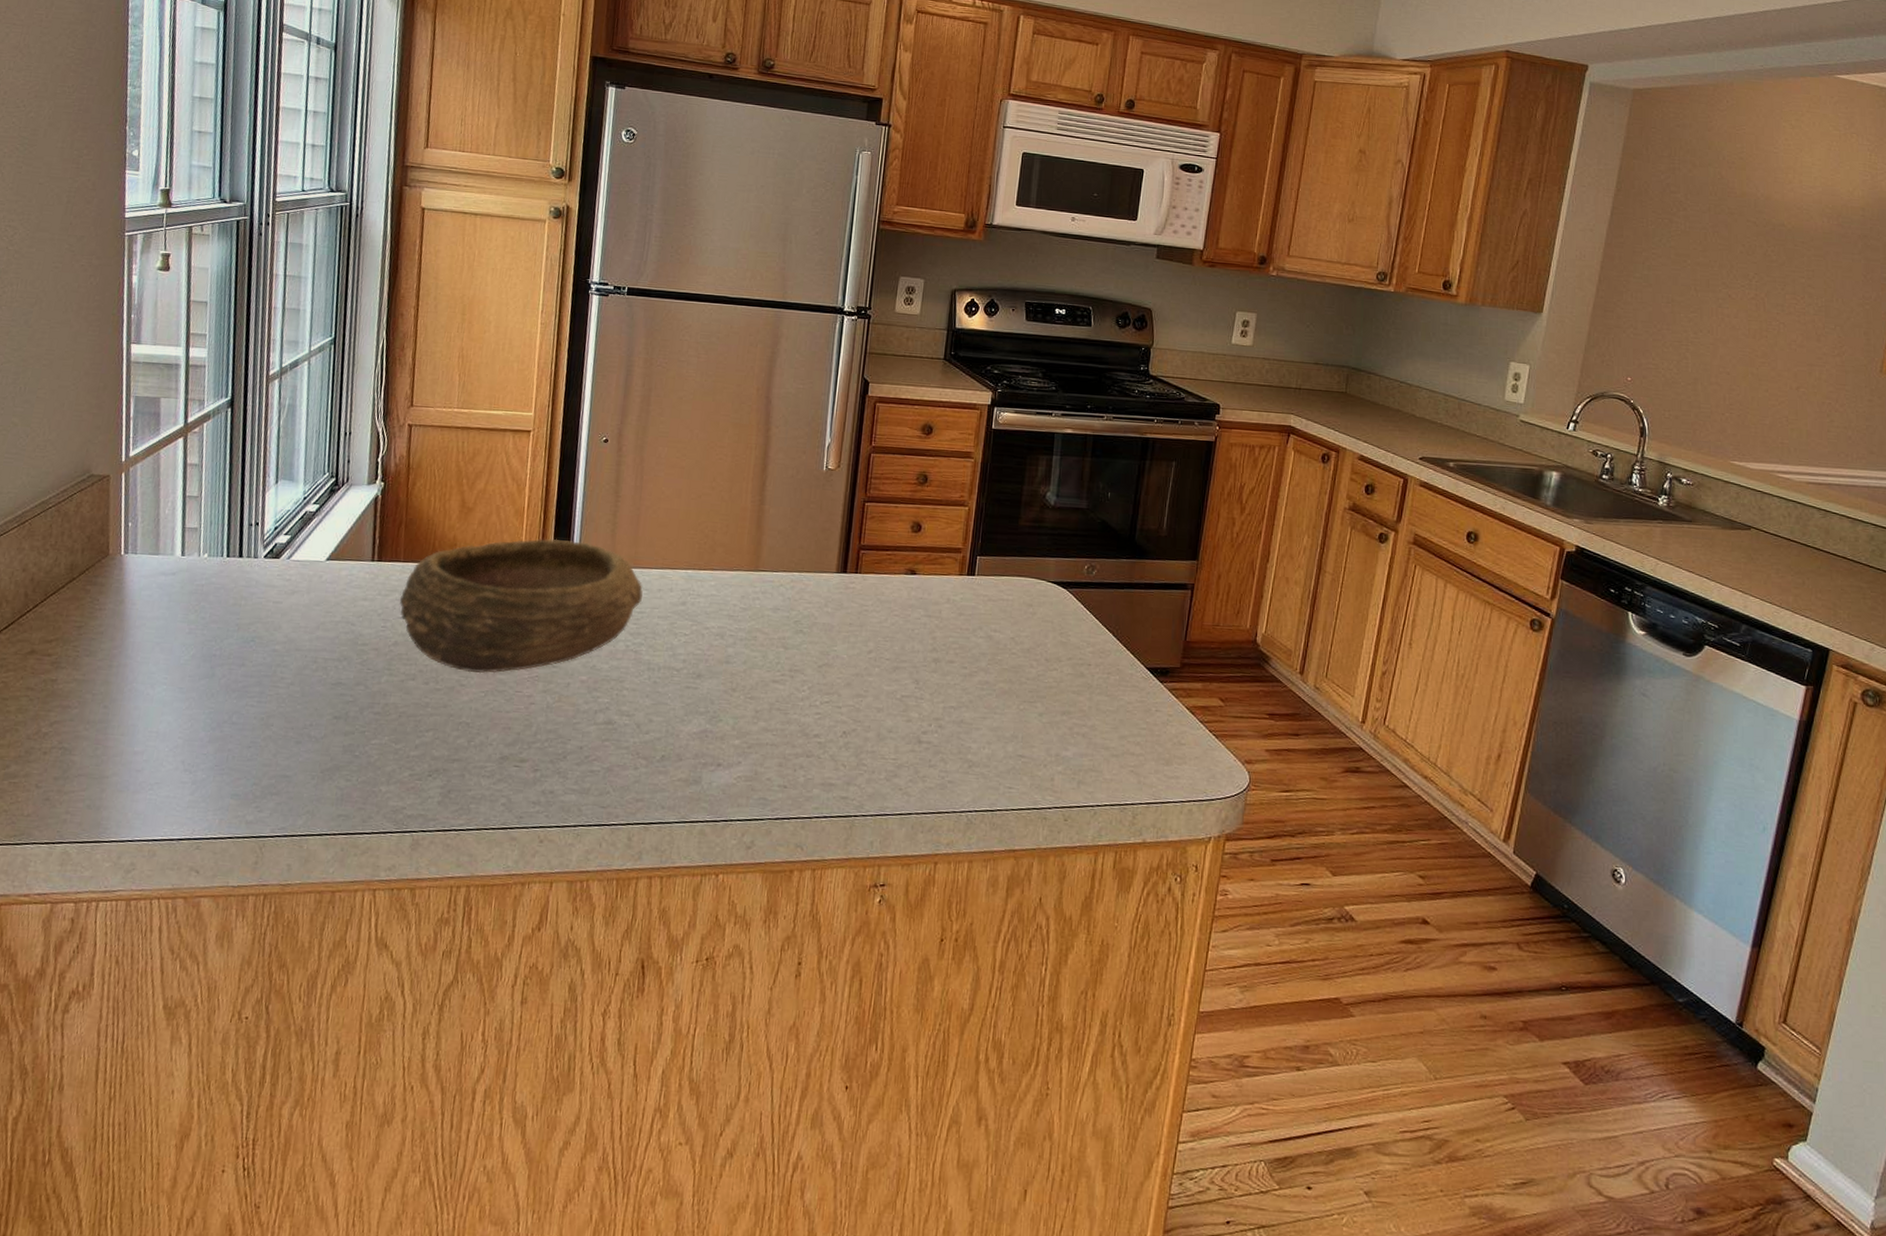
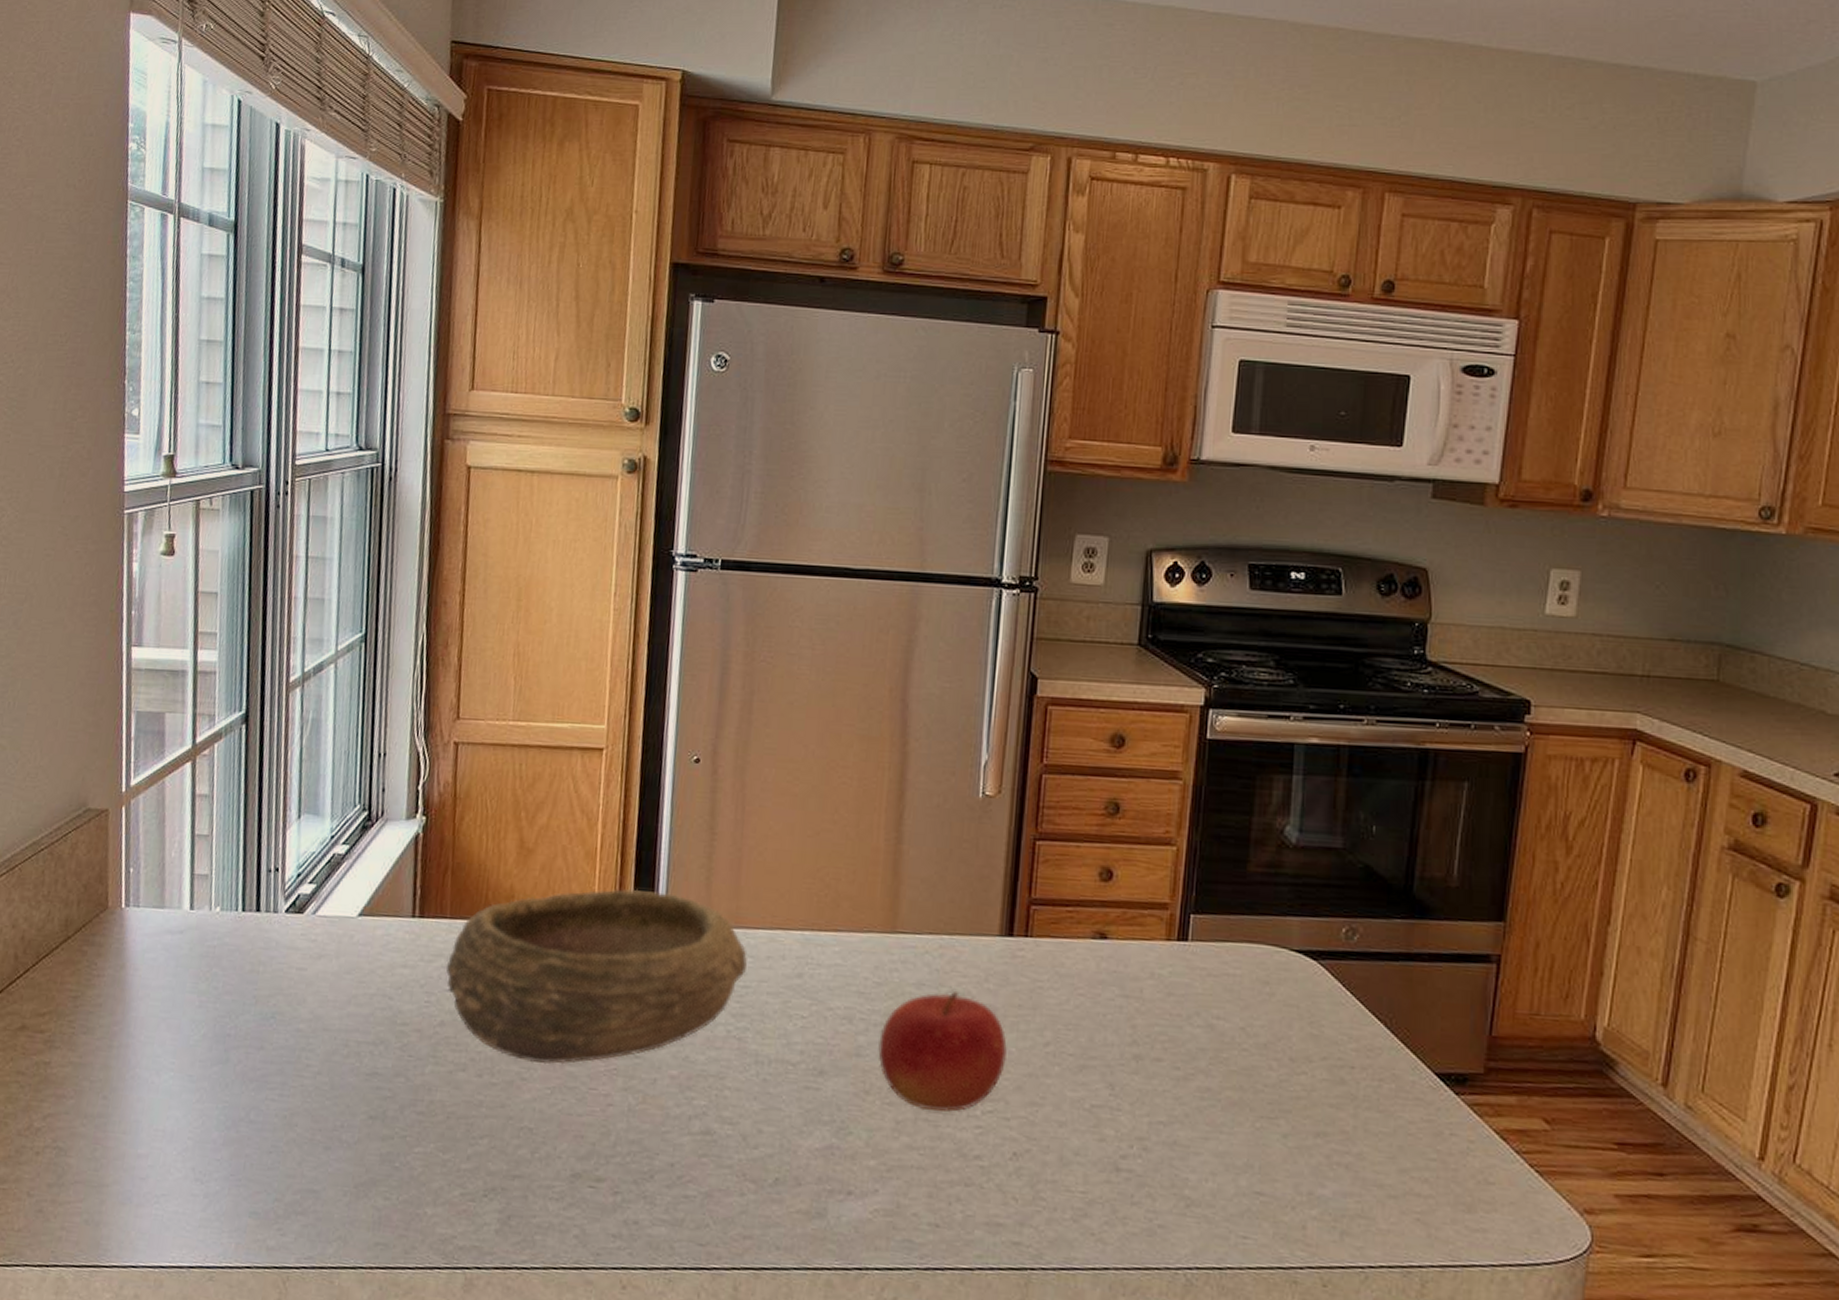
fruit: none [743,613,840,703] -> present [878,990,1007,1112]

